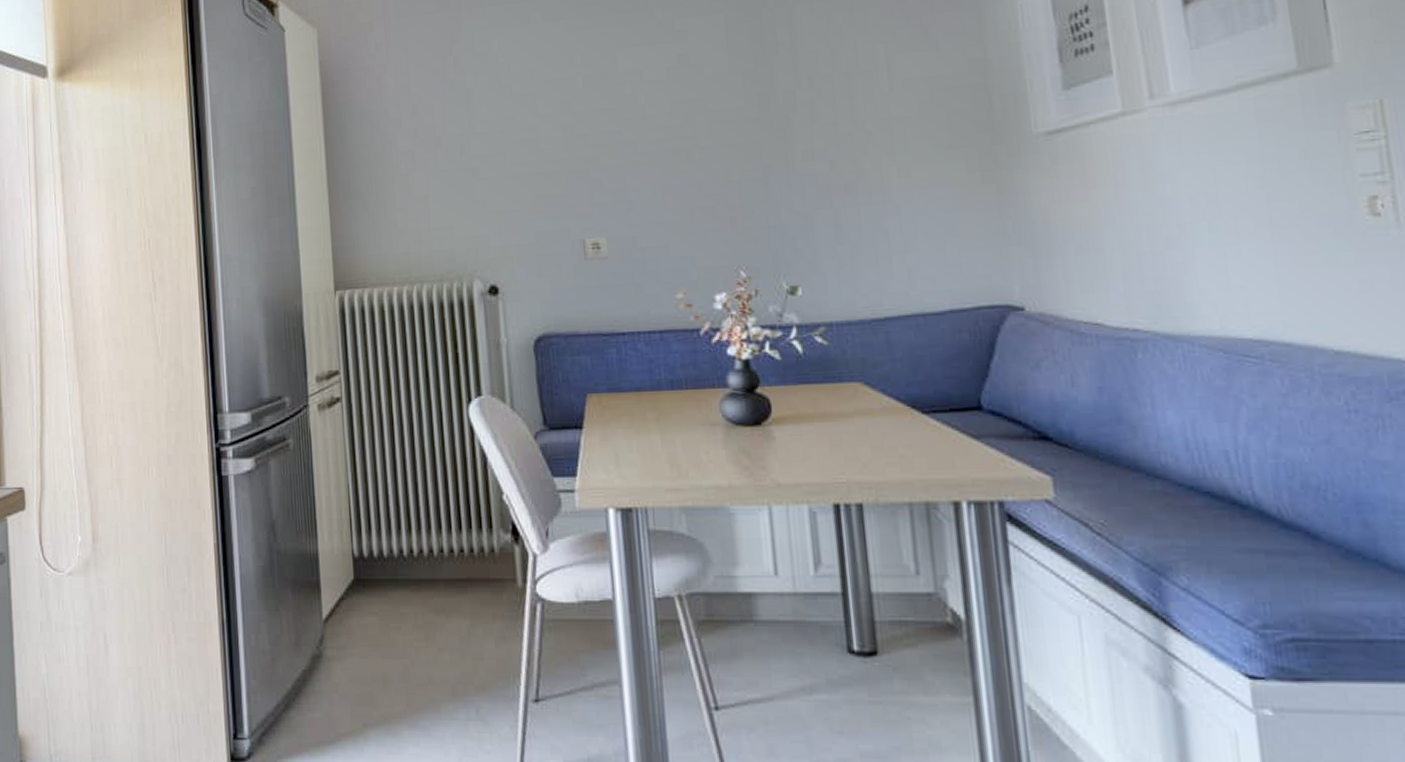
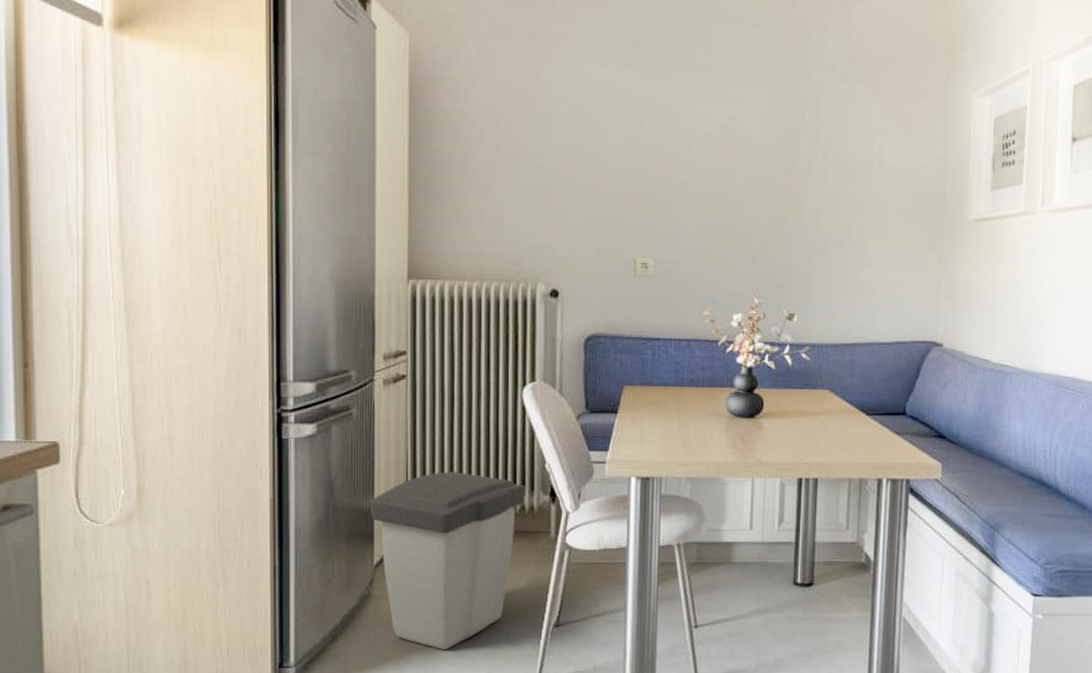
trash can: none [313,507,483,725] -> present [369,472,525,649]

